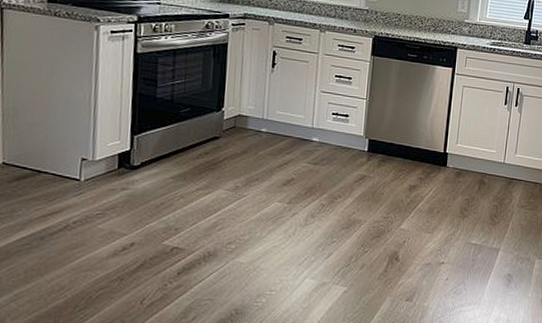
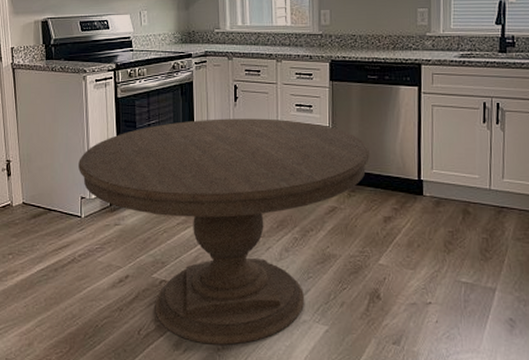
dining table: none [81,83,403,310] -> present [78,118,371,345]

